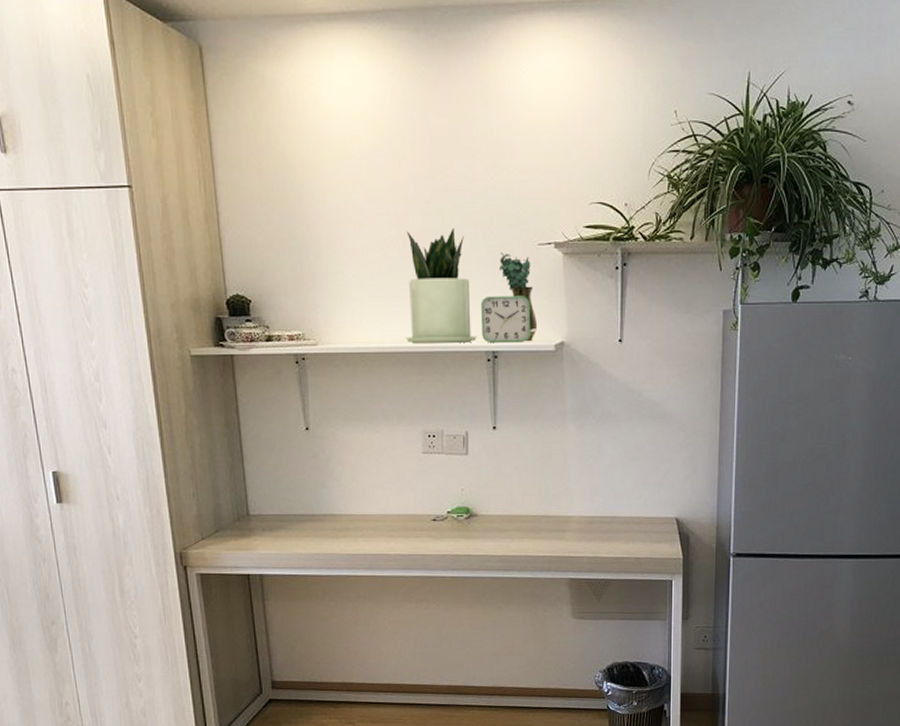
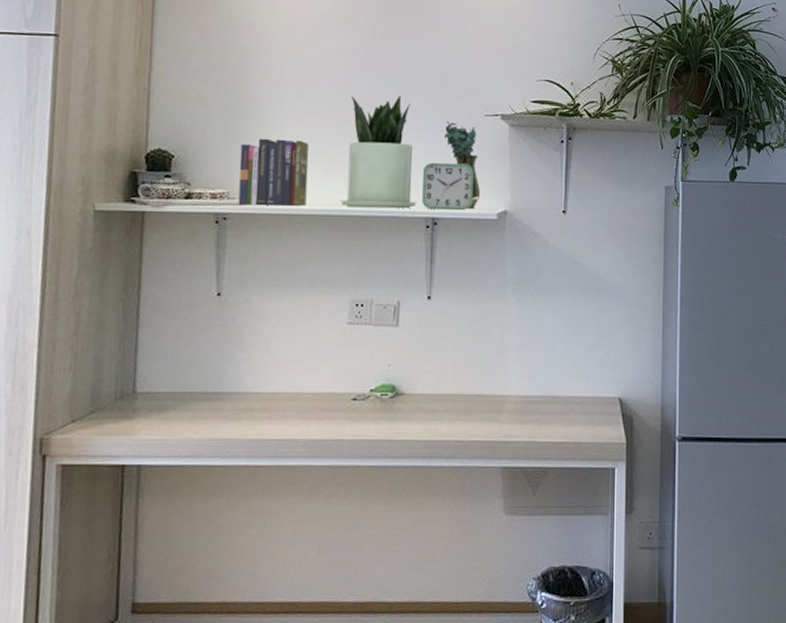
books: none [309,279,375,346] -> present [238,138,309,207]

